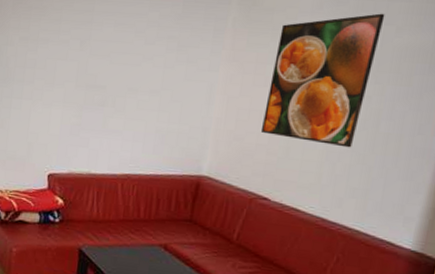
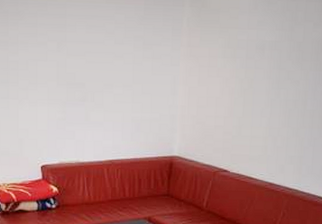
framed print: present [260,13,385,148] -> none [217,12,305,124]

